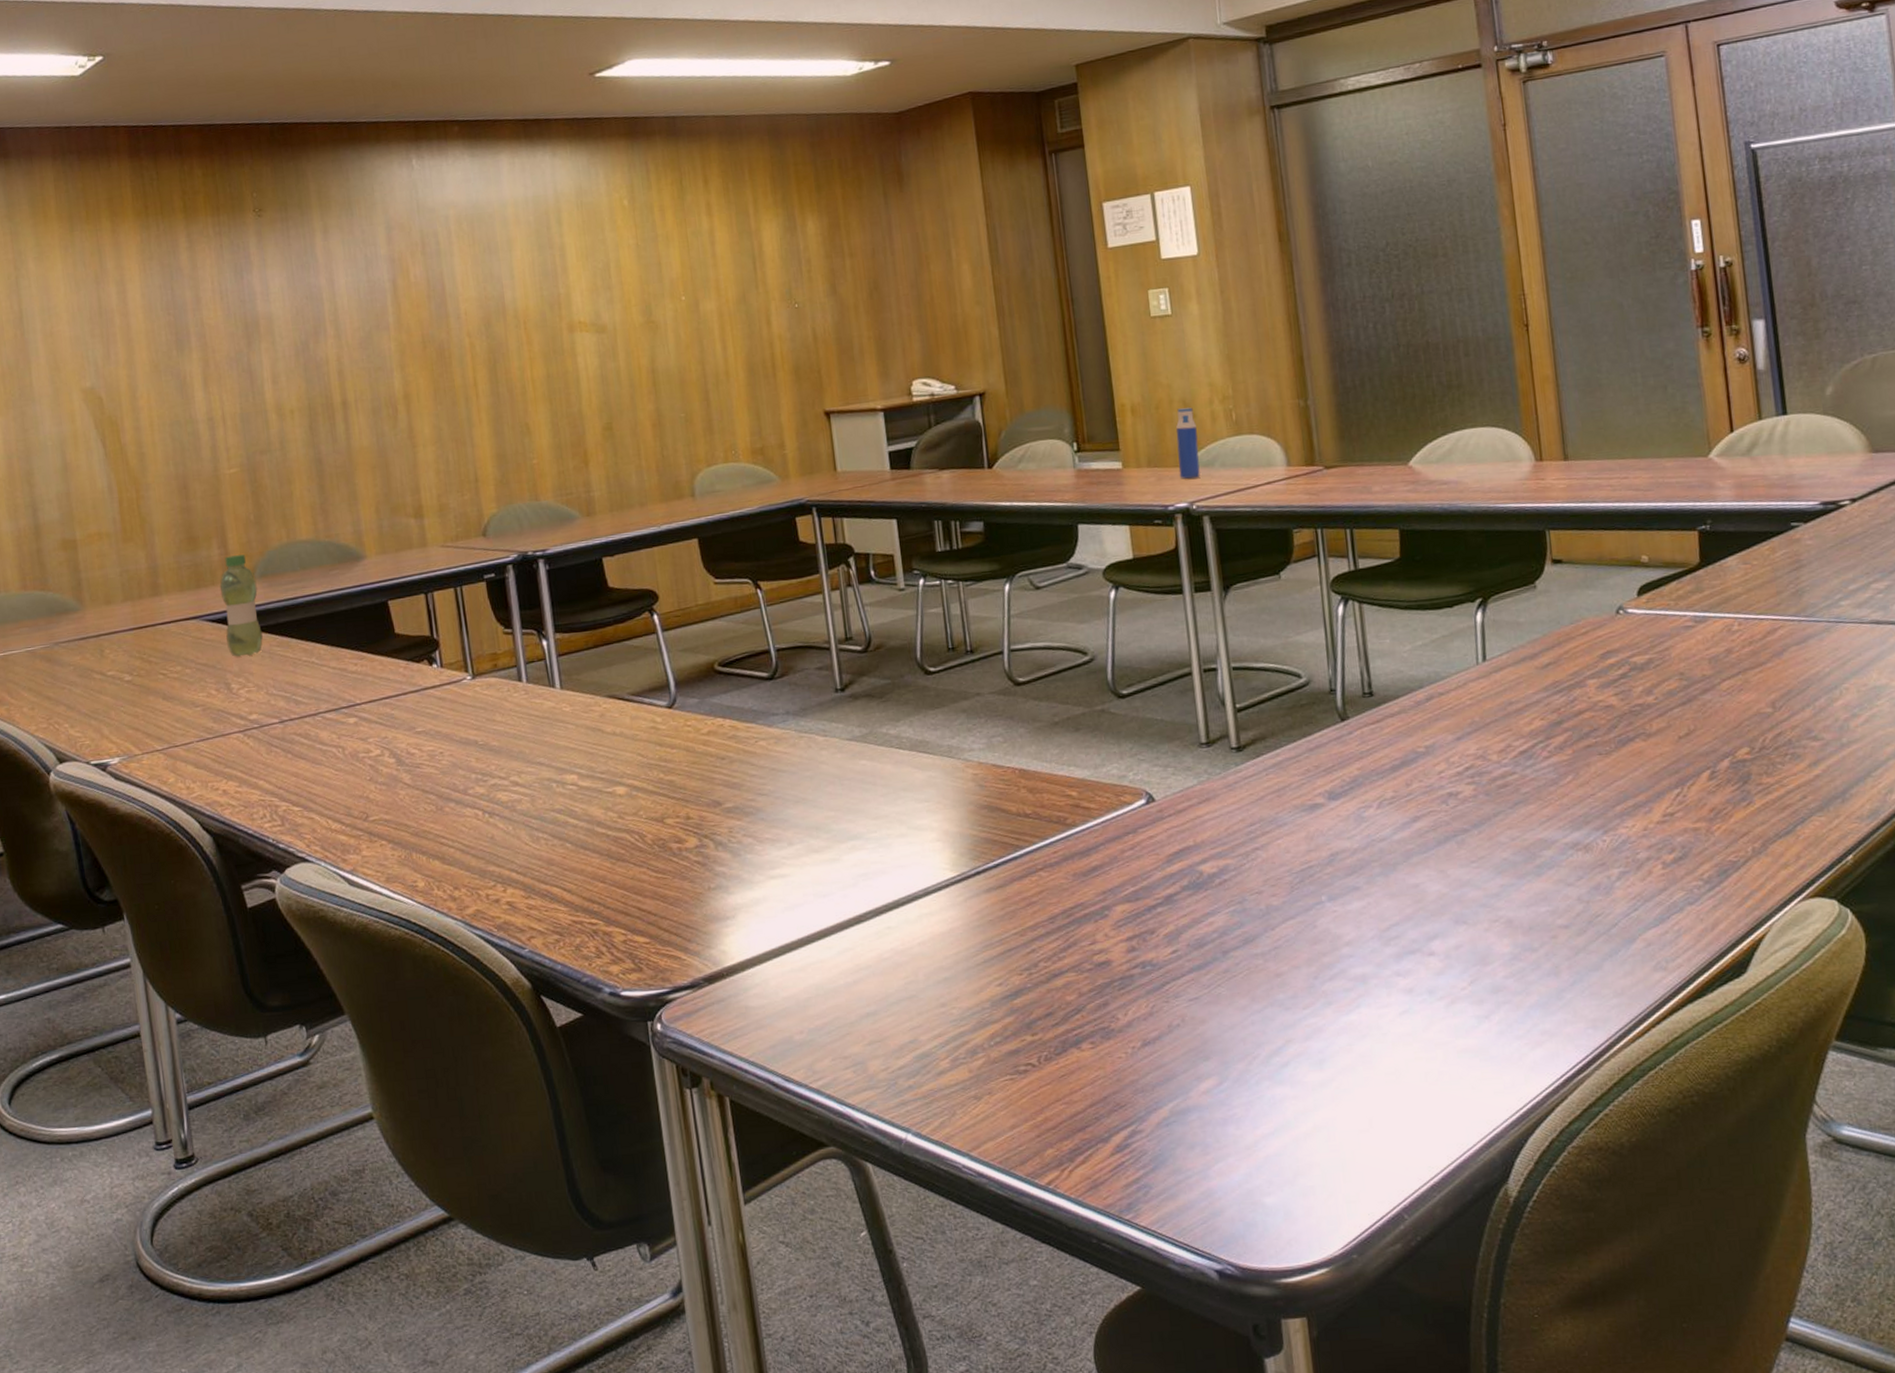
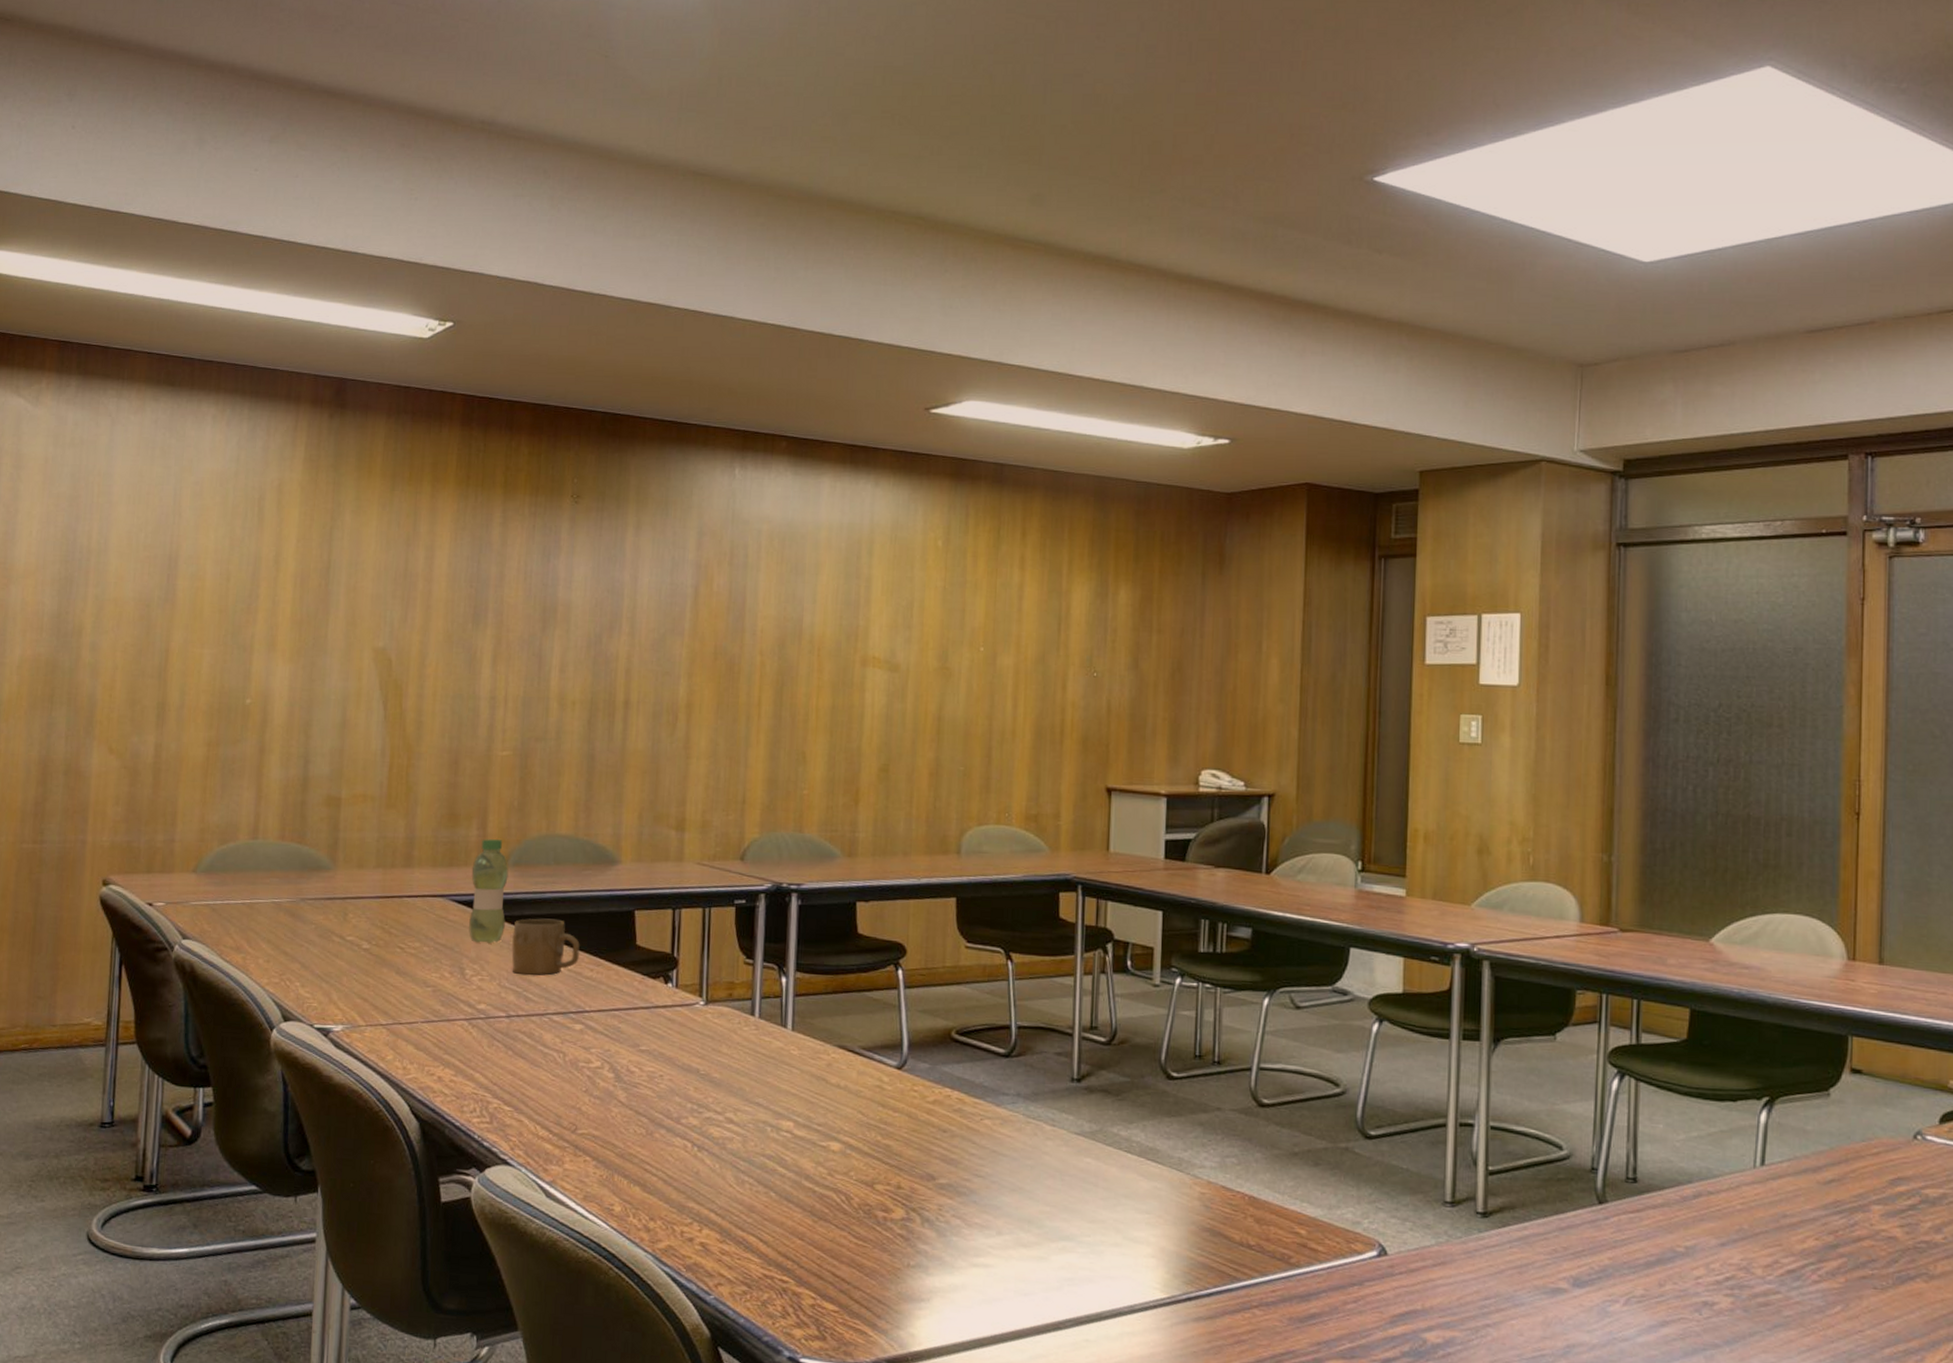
mug: none [271,621,341,681] -> present [511,918,580,976]
water bottle: present [1175,407,1200,479] -> none [1464,843,1490,919]

